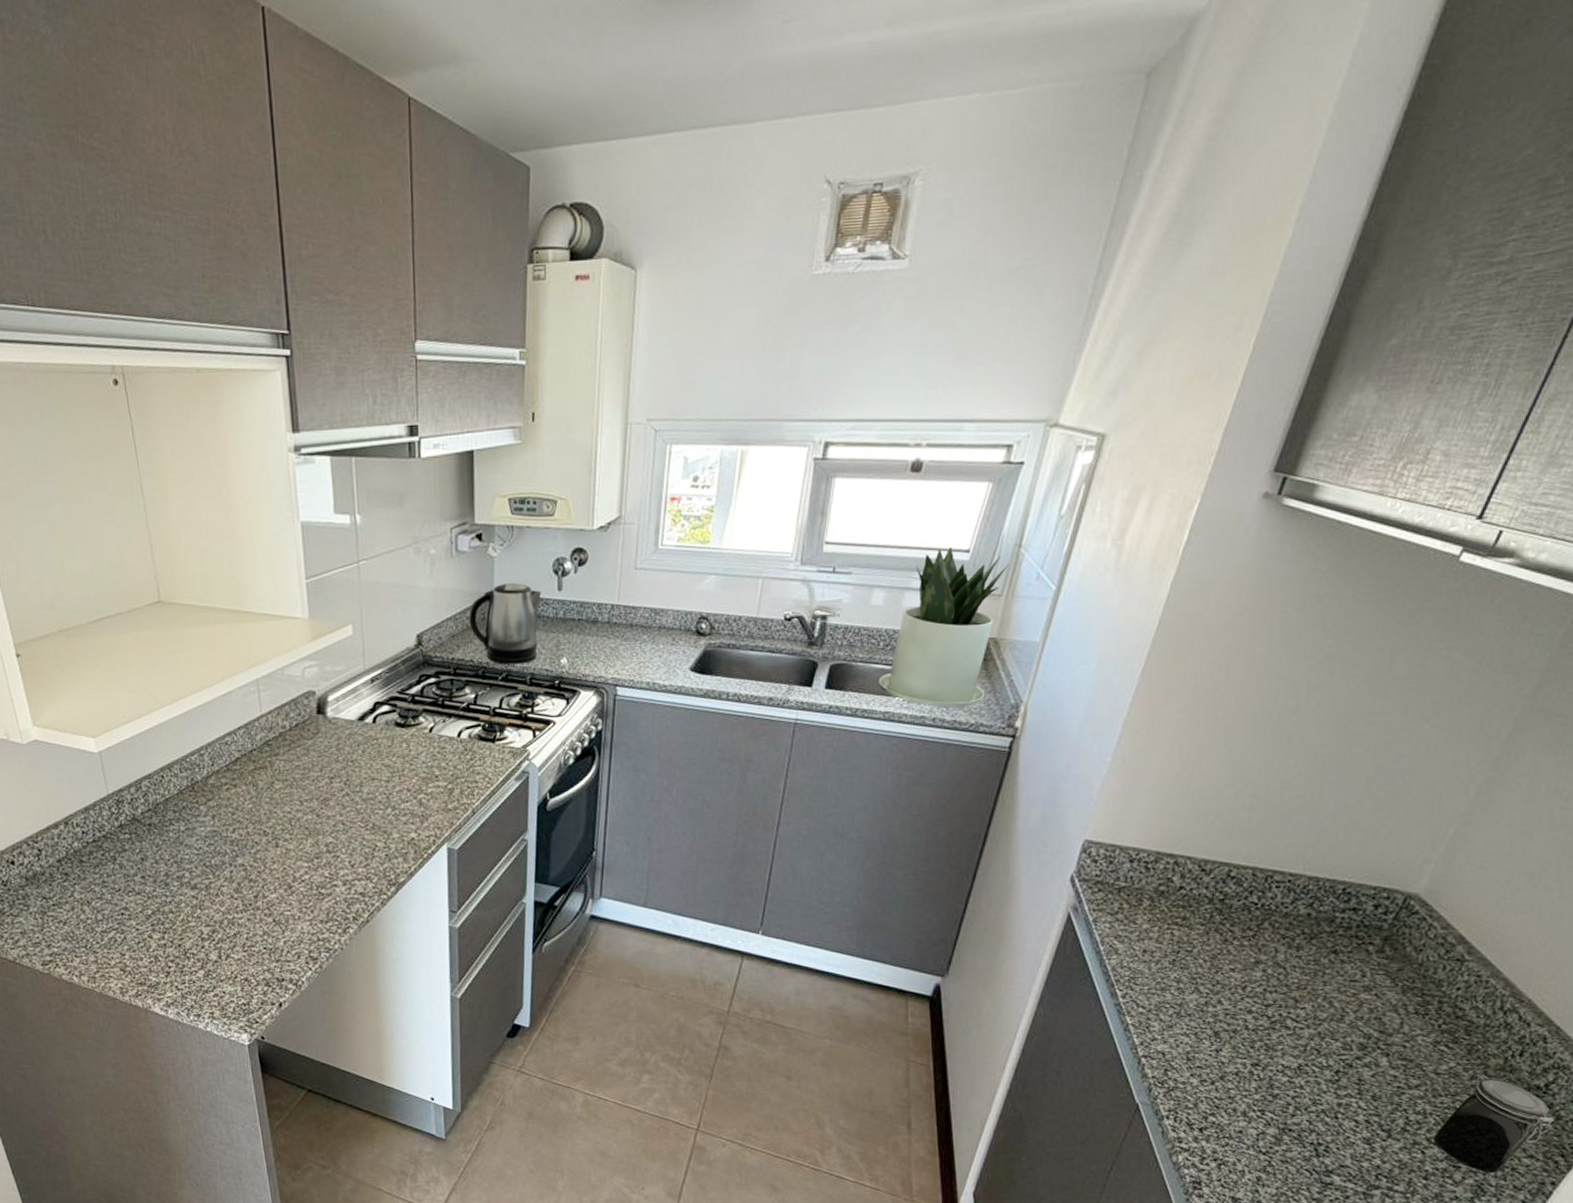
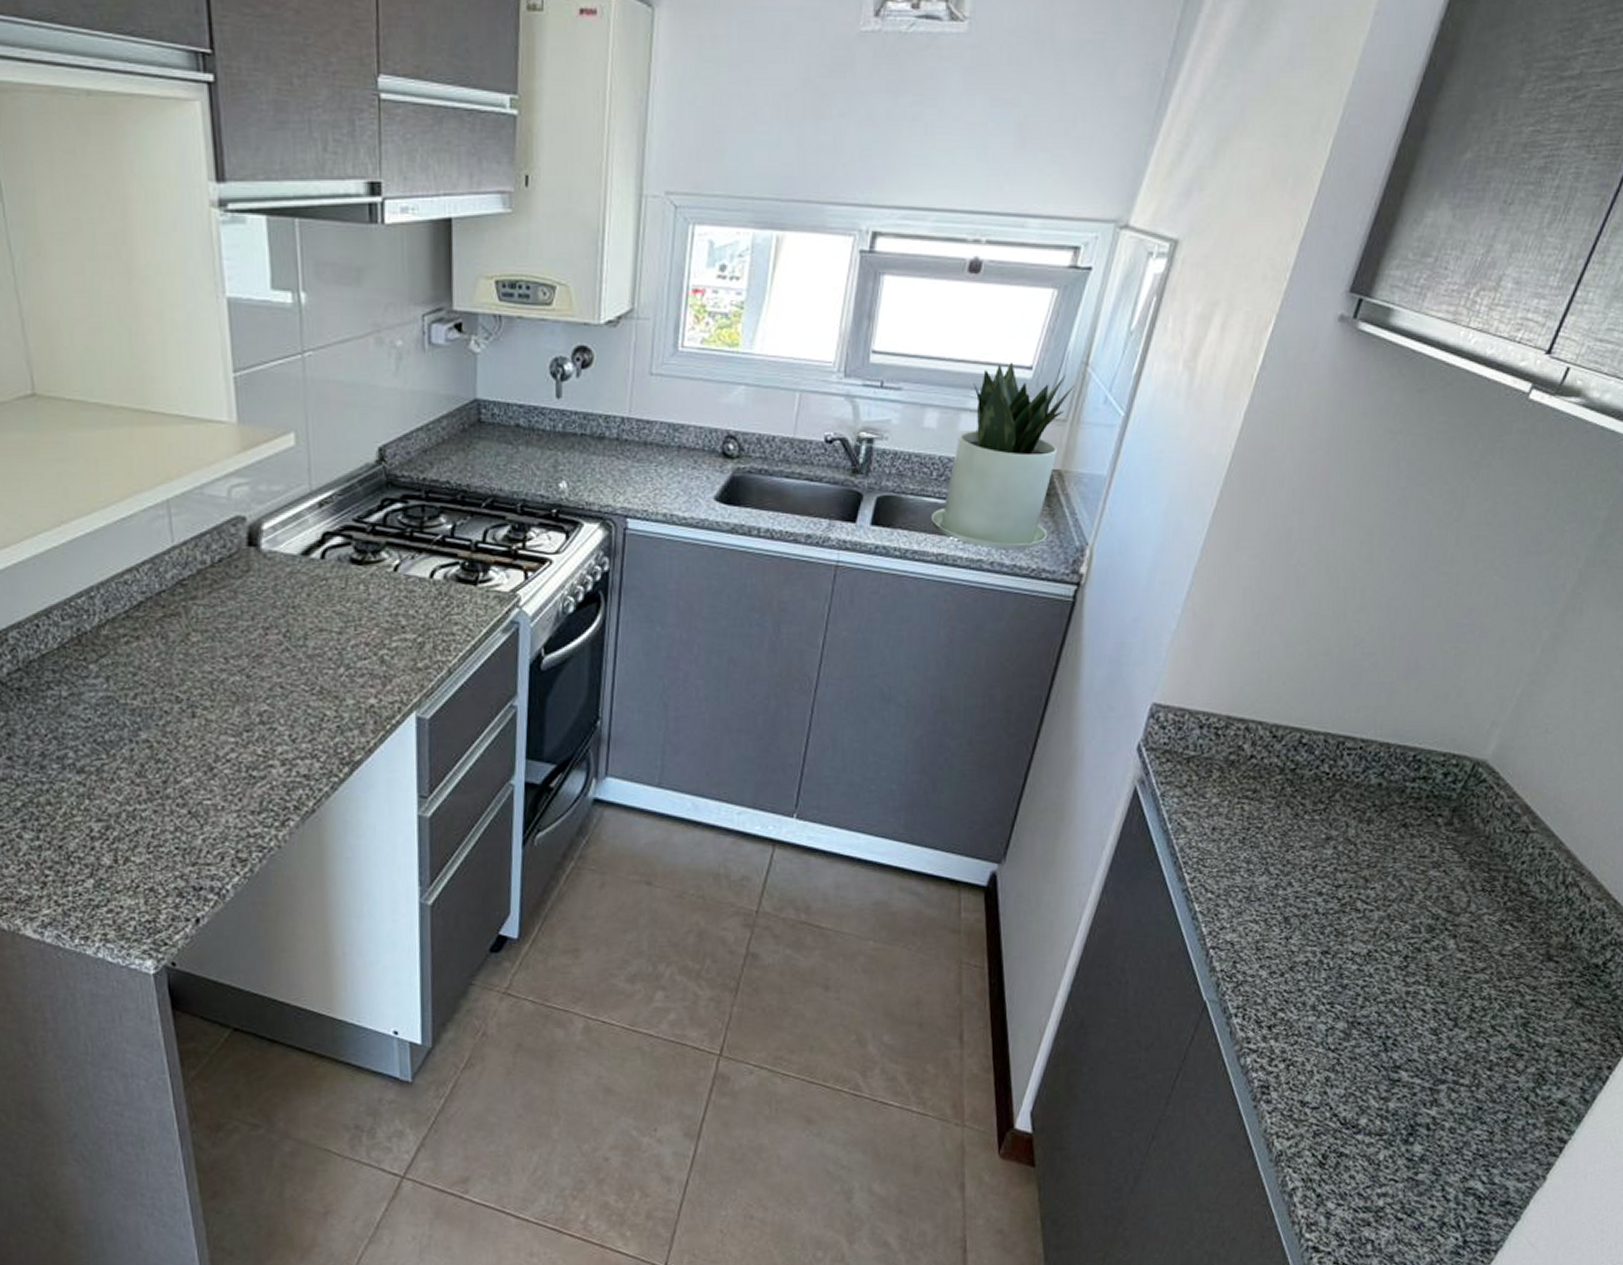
kettle: present [469,582,542,665] -> none [445,385,536,488]
jar: present [1434,1074,1555,1174] -> none [1498,954,1612,1061]

